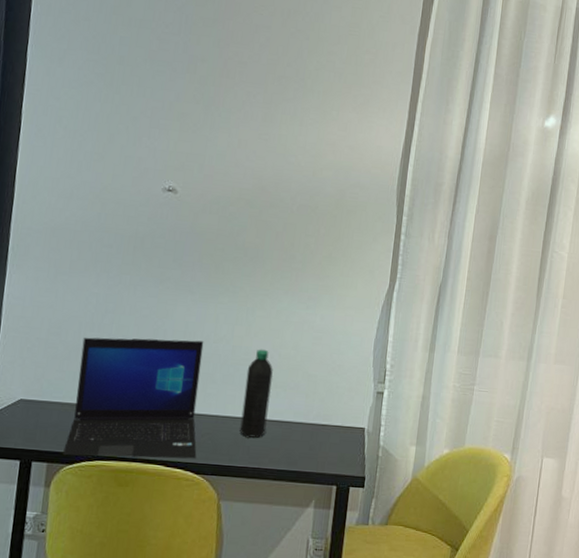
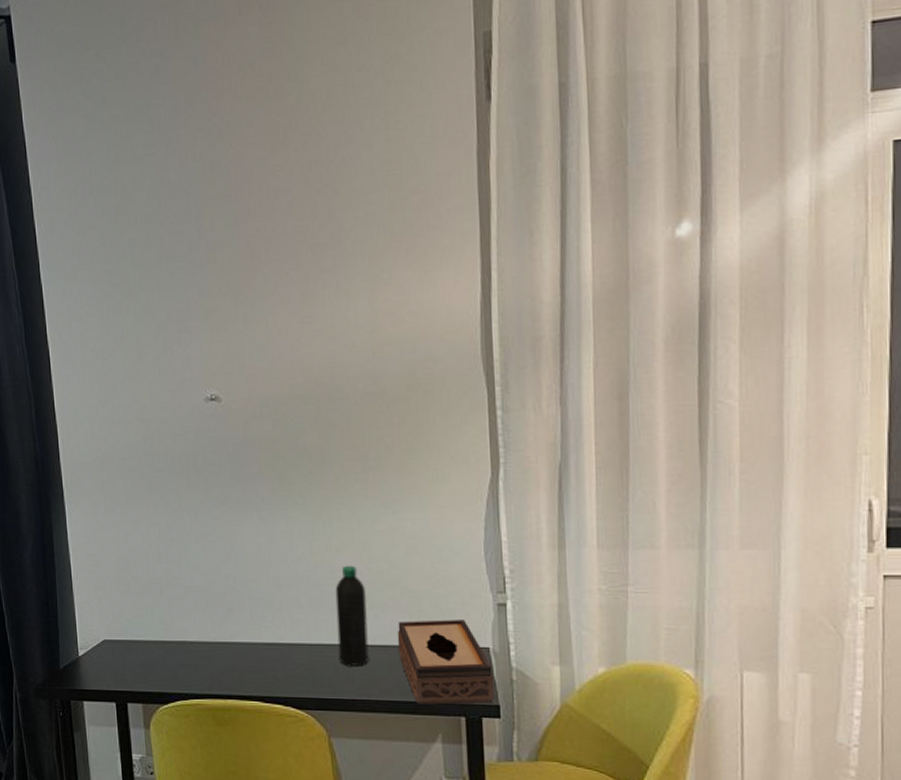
laptop: present [63,337,204,459] -> none [153,563,296,696]
tissue box: none [291,401,365,475] -> present [397,619,495,705]

